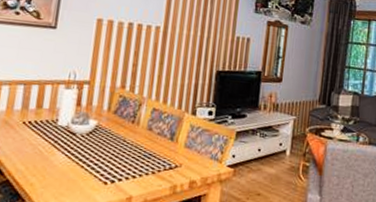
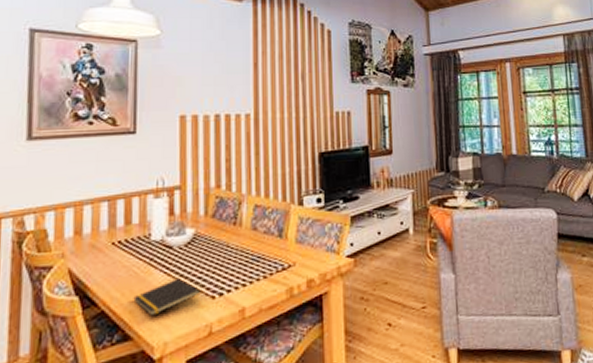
notepad: none [35,161,96,191] -> present [133,277,201,316]

